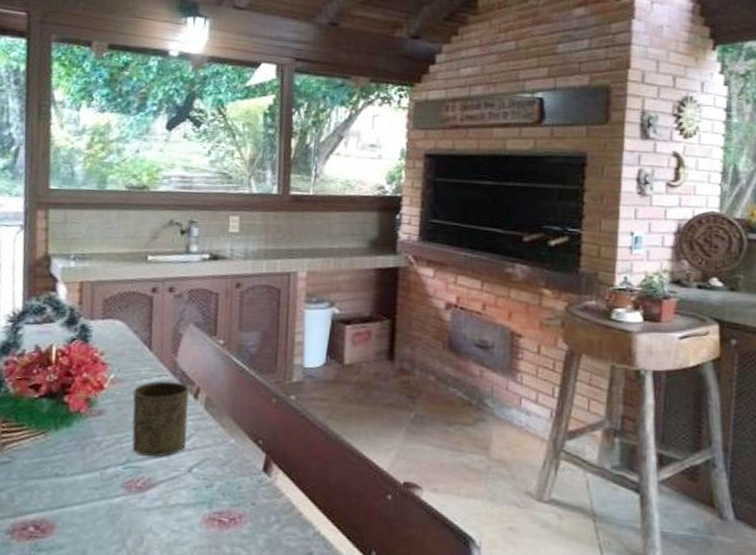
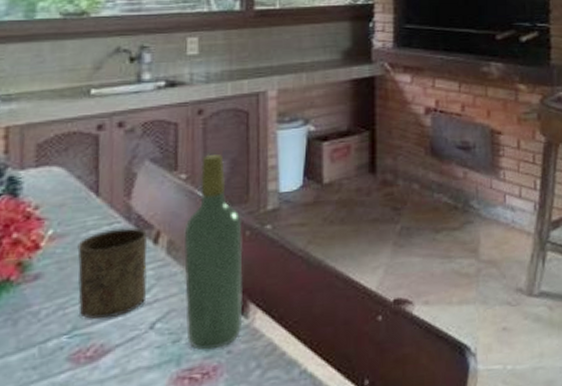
wine bottle: none [218,324,270,499] -> present [183,154,244,350]

